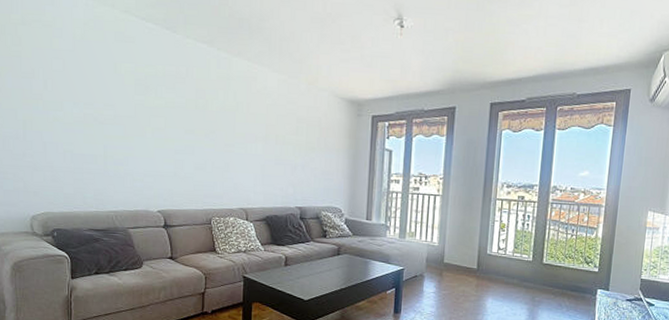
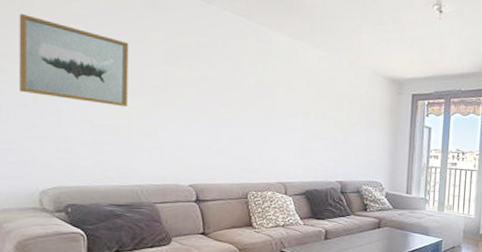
wall art: none [10,51,103,137] -> present [18,13,129,108]

